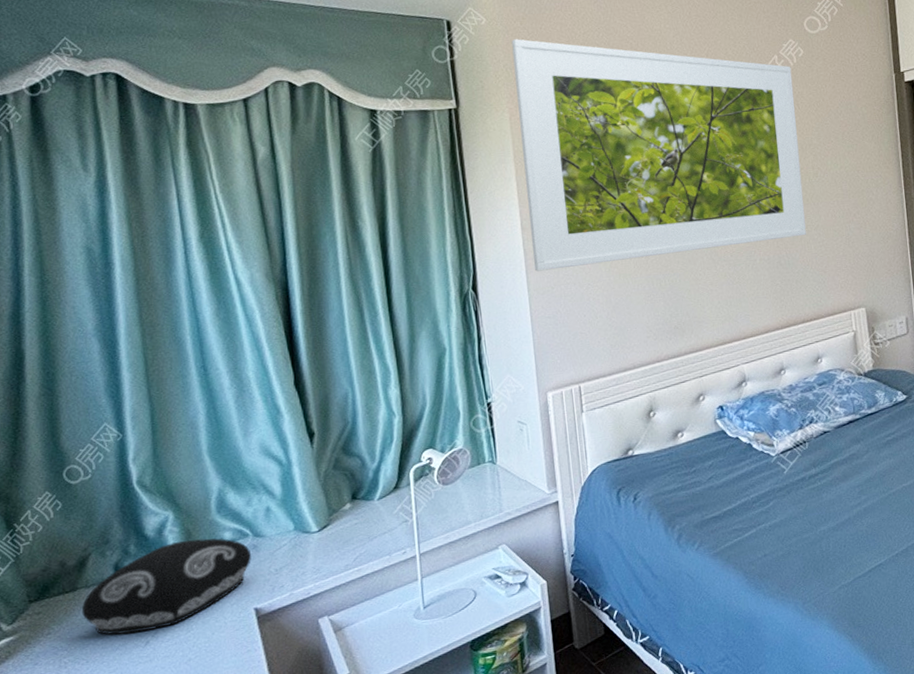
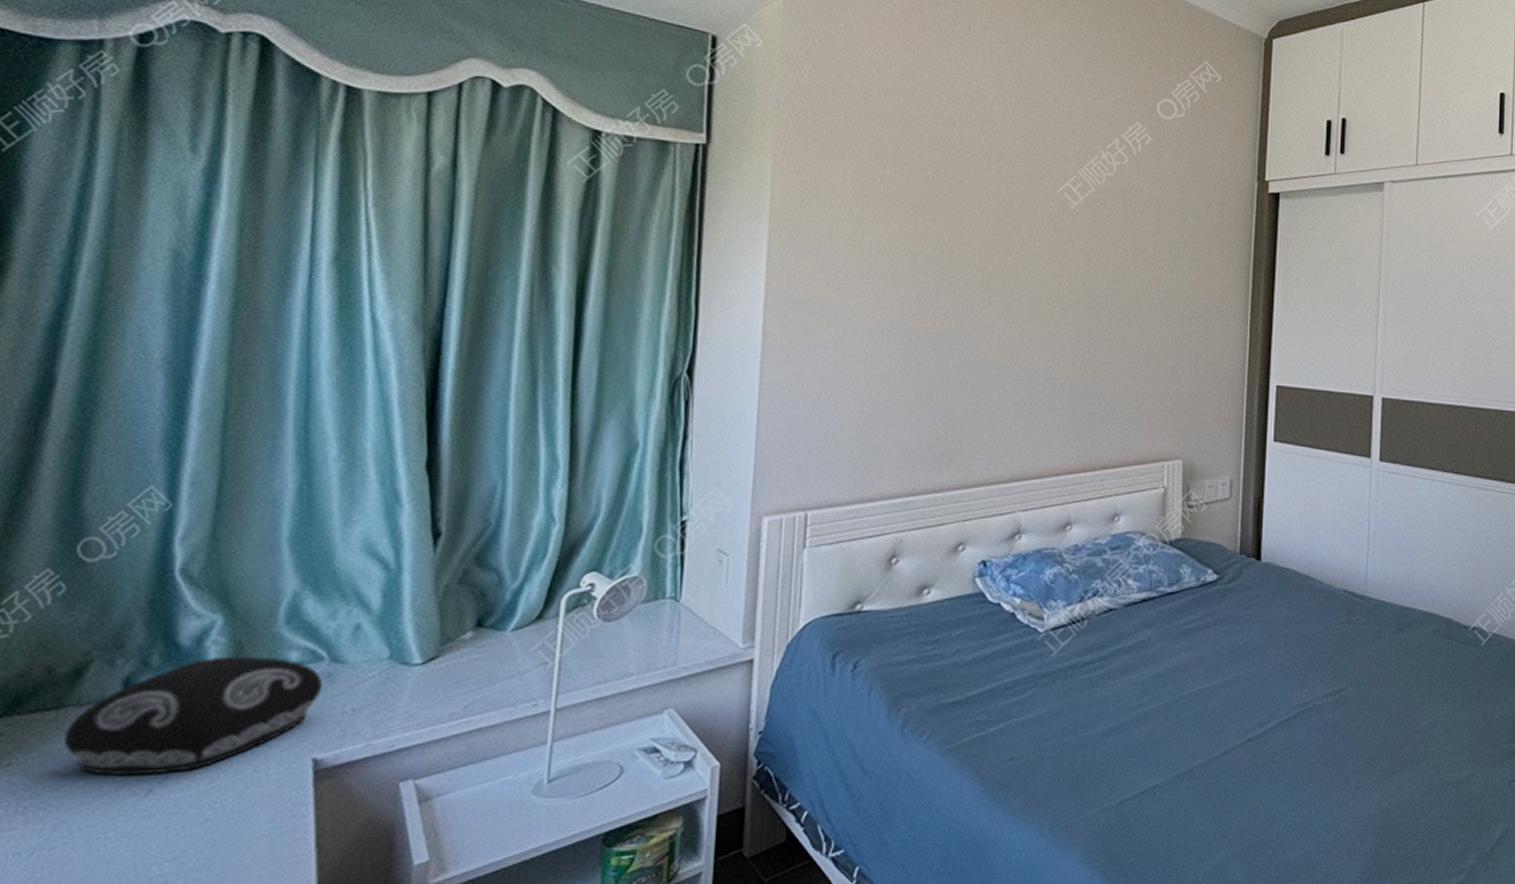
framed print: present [511,39,806,272] -> none [772,71,1134,362]

